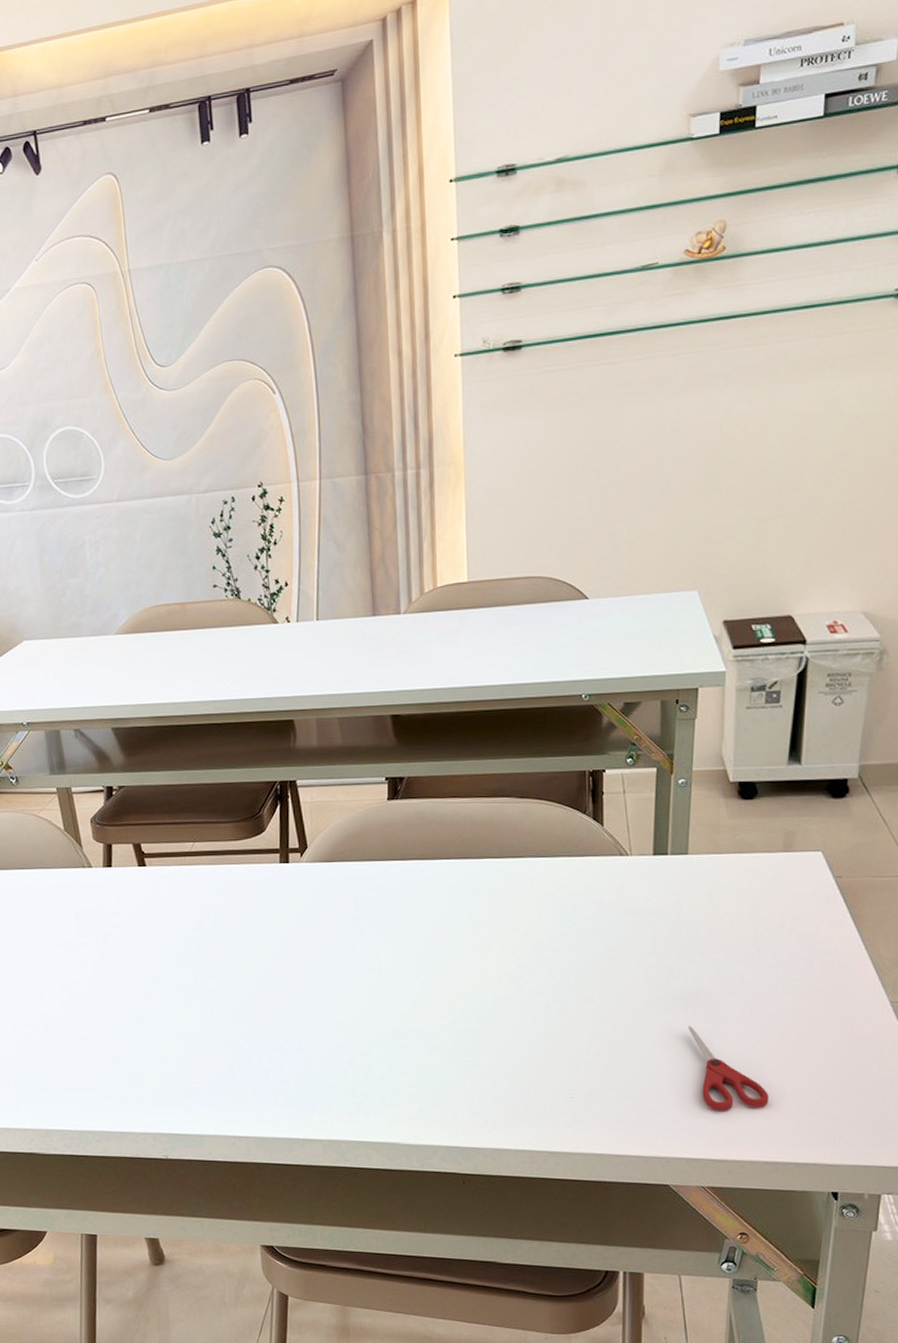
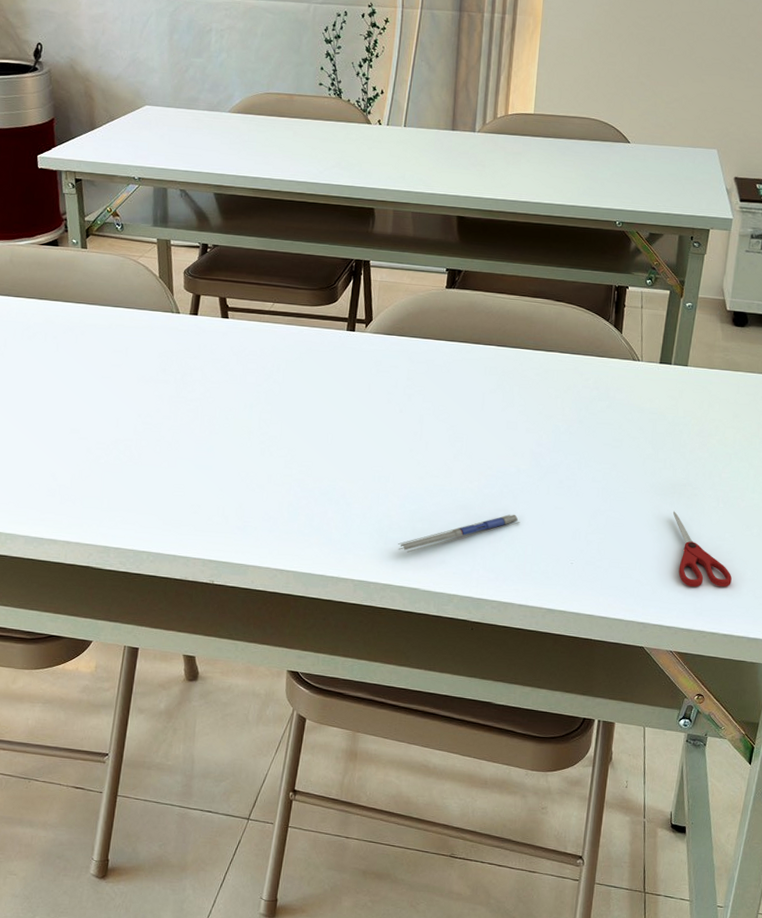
pen: none [367,1048,507,1104] -> present [398,514,521,553]

